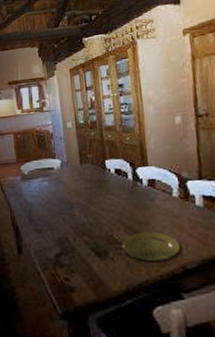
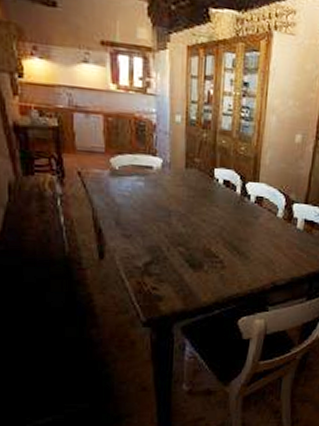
plate: present [122,231,180,261] -> none [218,248,274,276]

